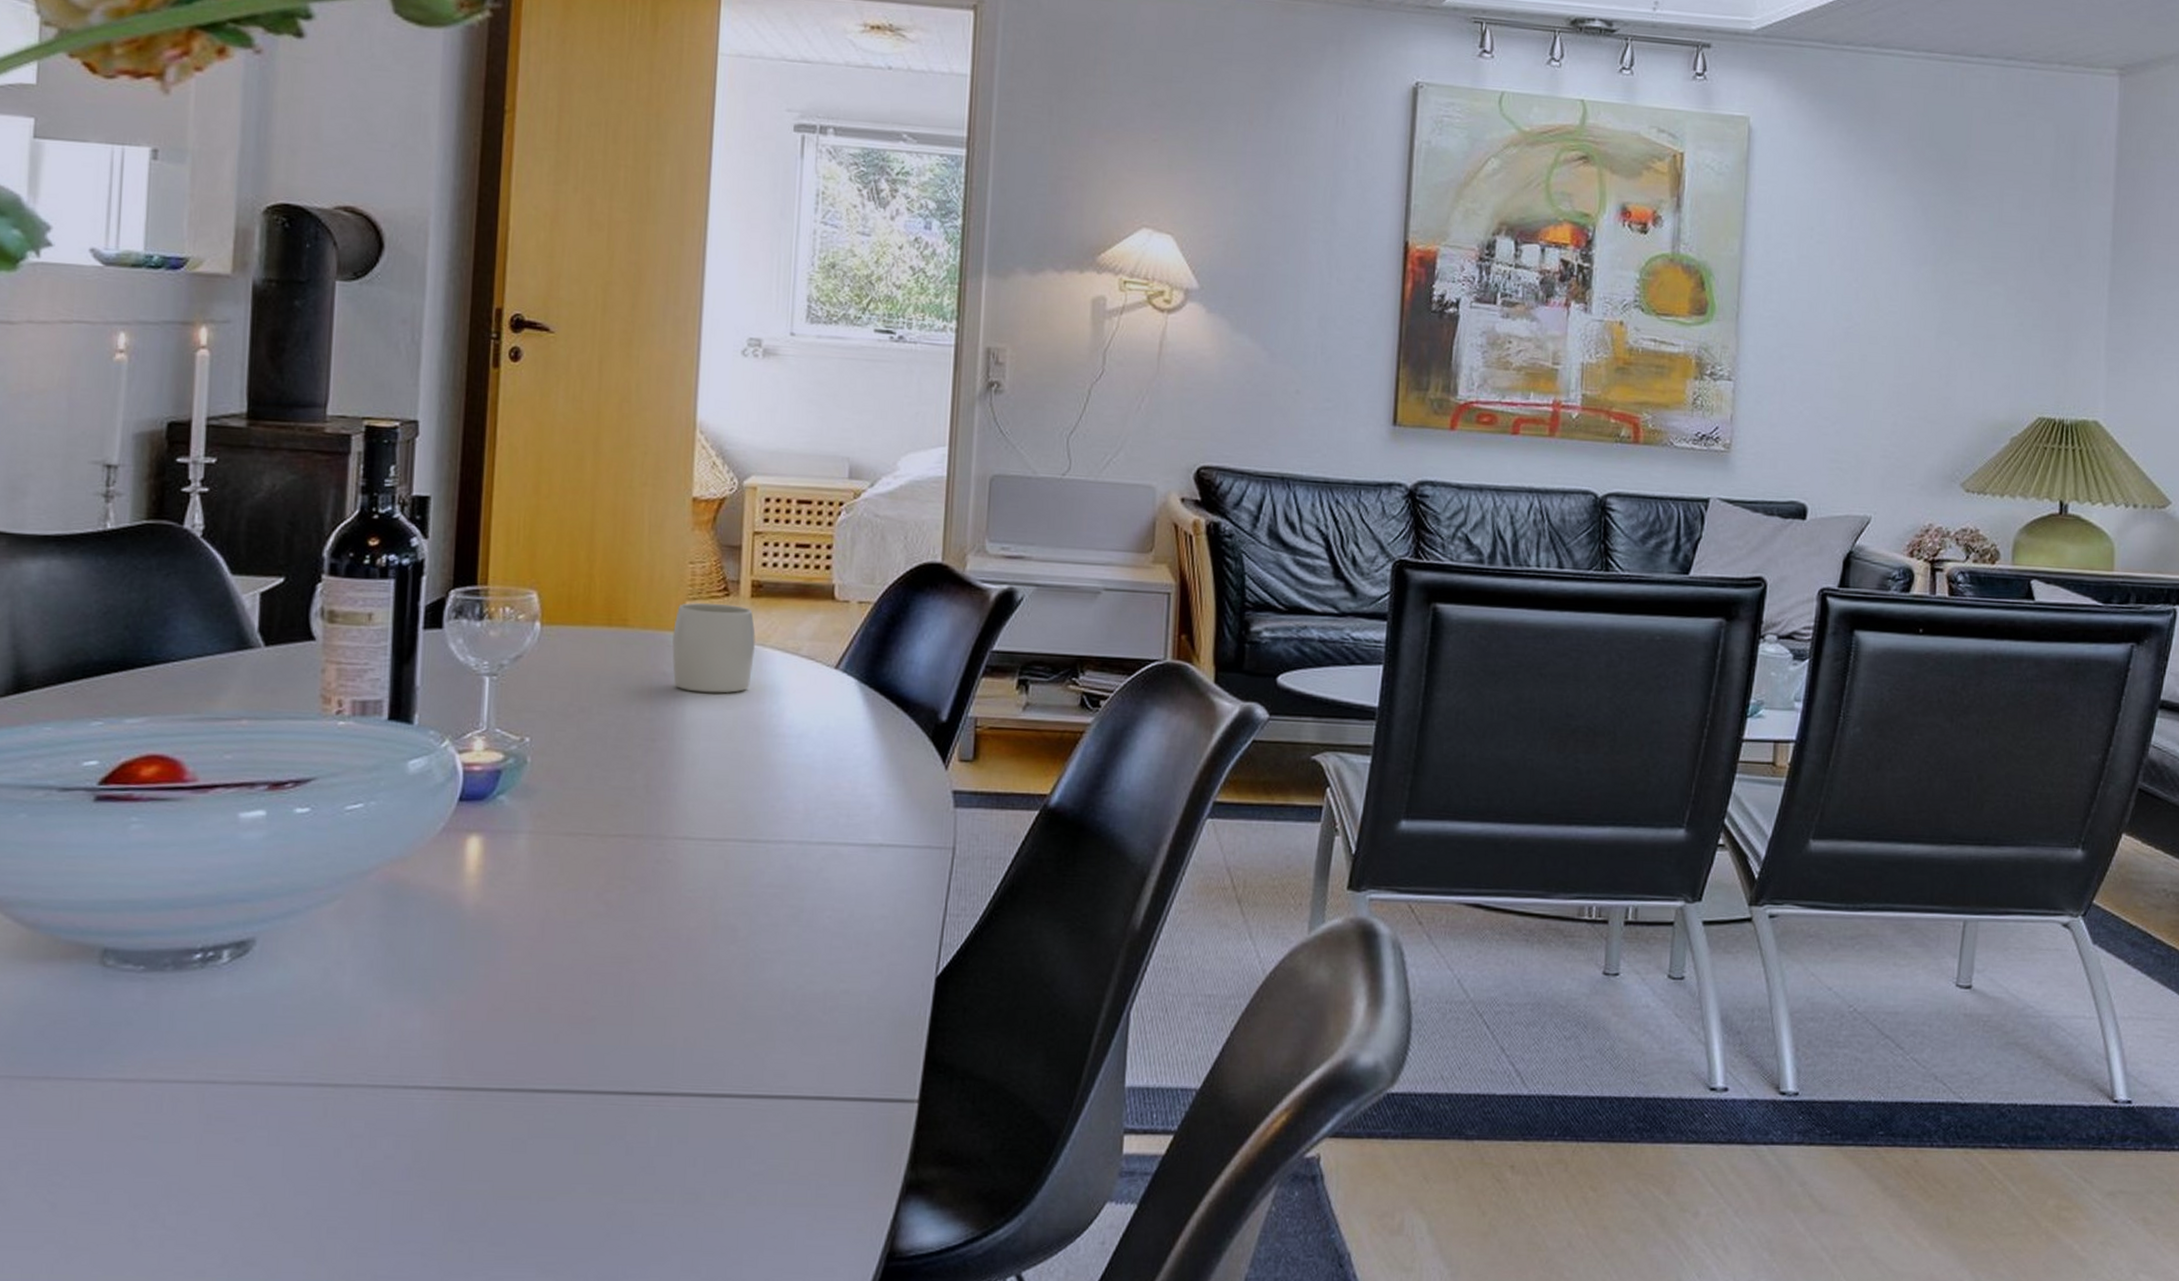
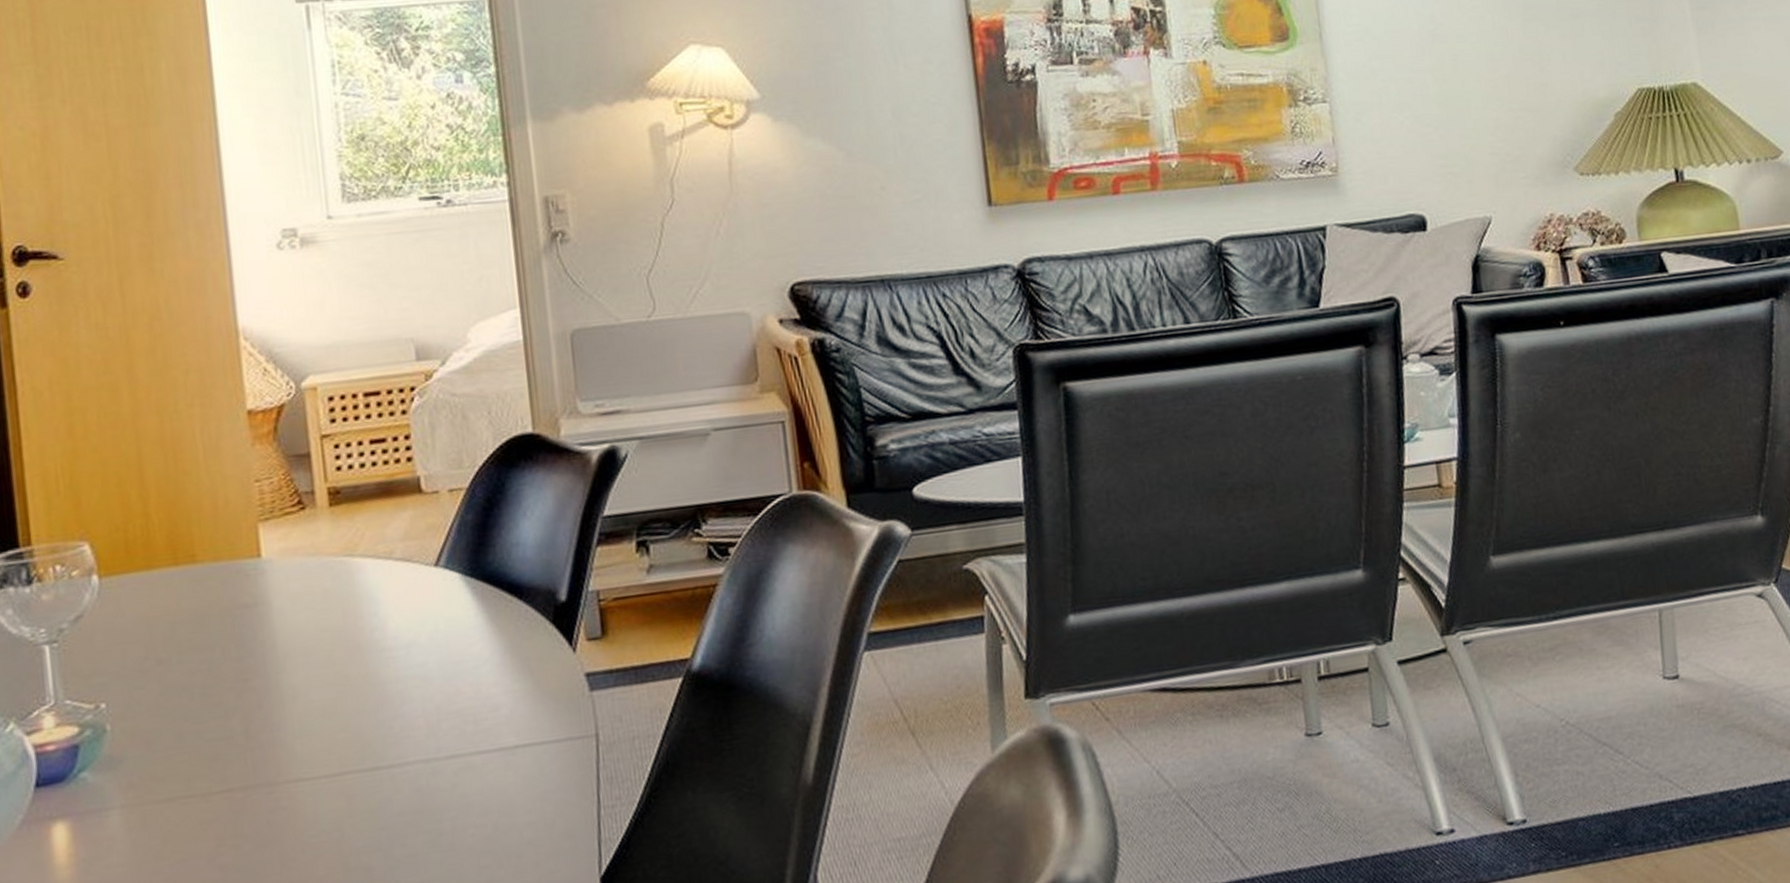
mug: present [671,603,756,694] -> none [248,518,344,620]

